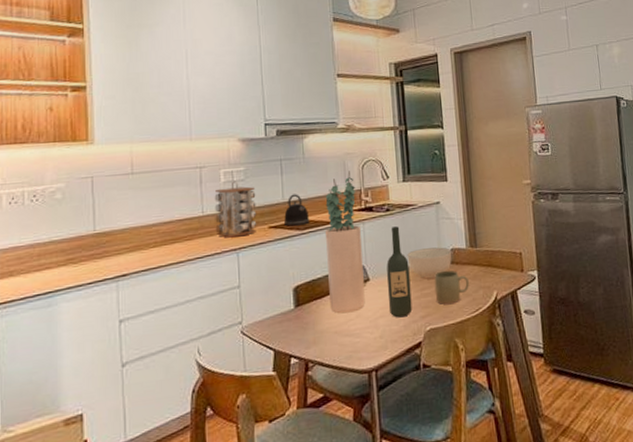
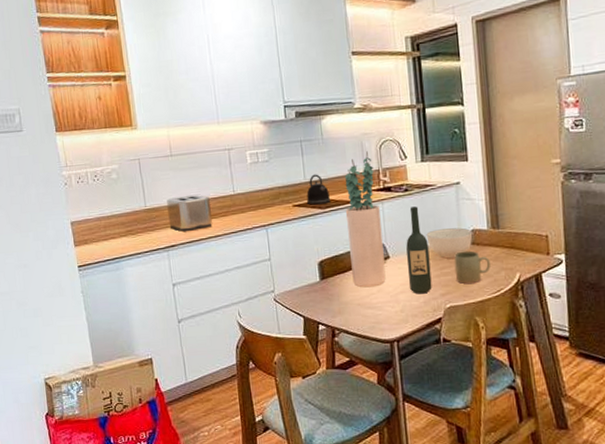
toaster: none [122,216,175,260] -> present [167,194,212,233]
spice rack: present [214,180,257,238] -> none [243,161,283,215]

